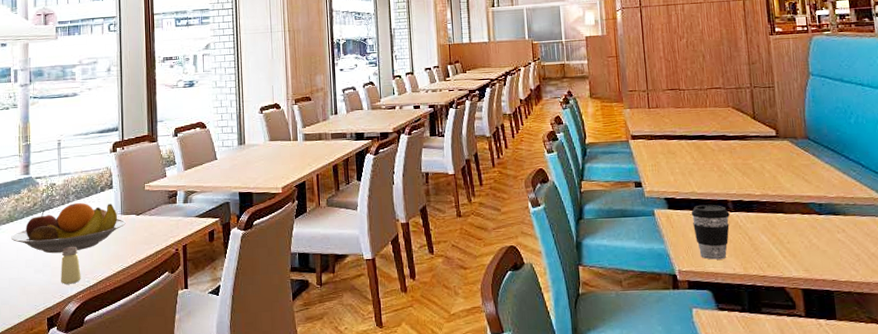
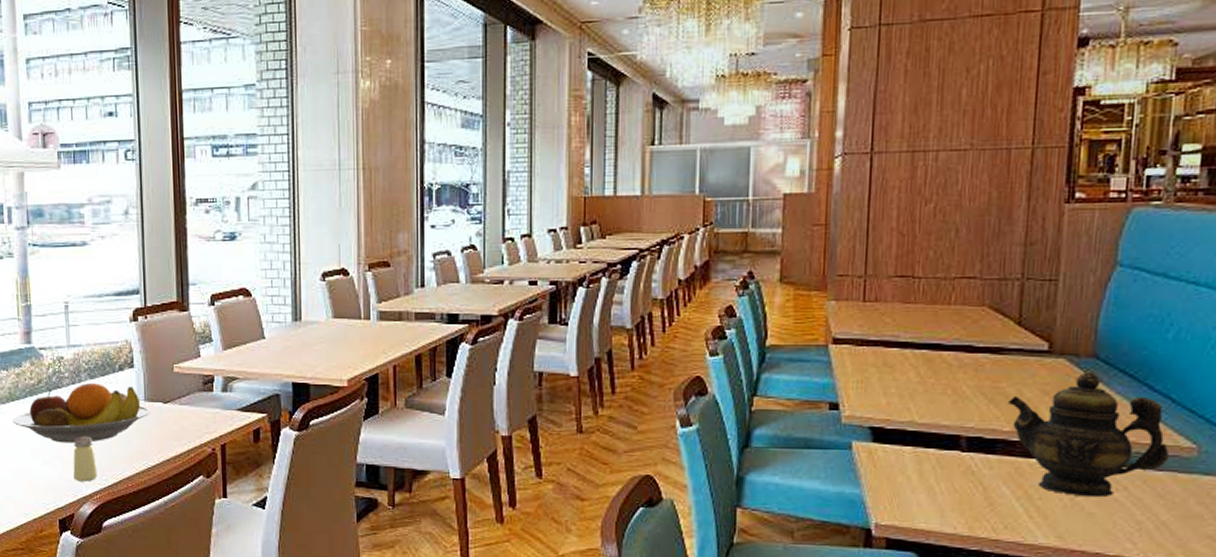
coffee cup: present [691,205,730,260] -> none [904,440,960,514]
teapot: none [755,149,868,239] -> present [1007,372,1170,498]

